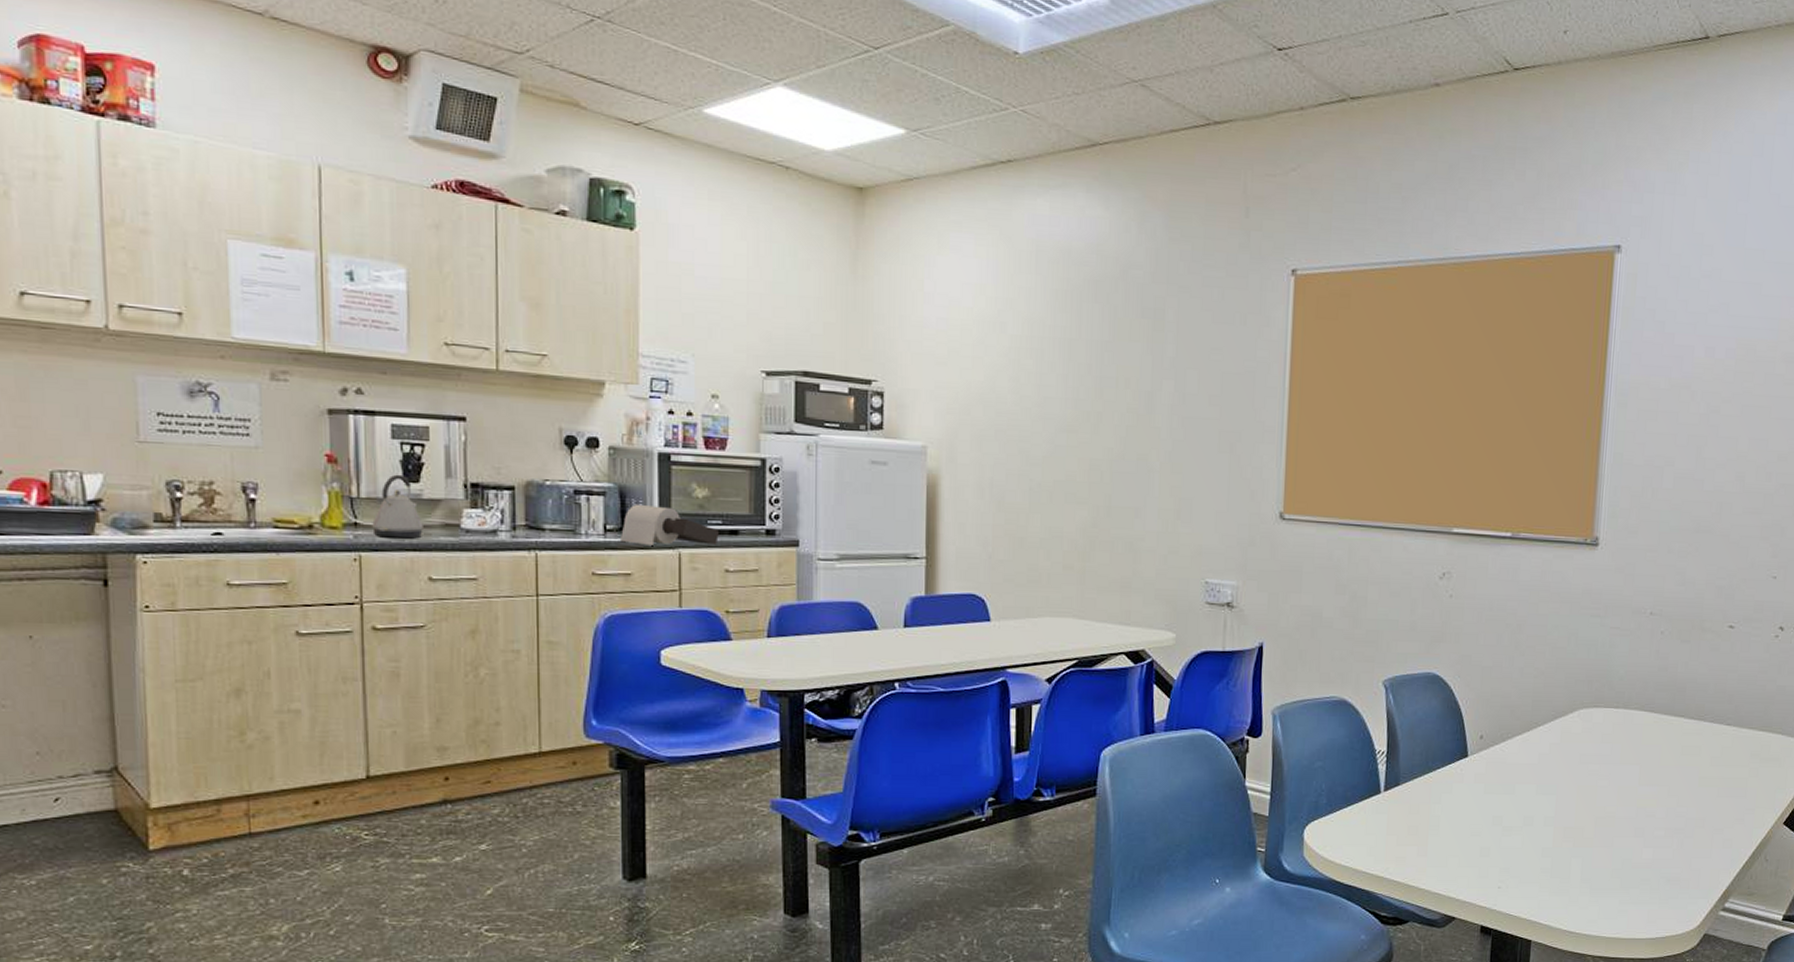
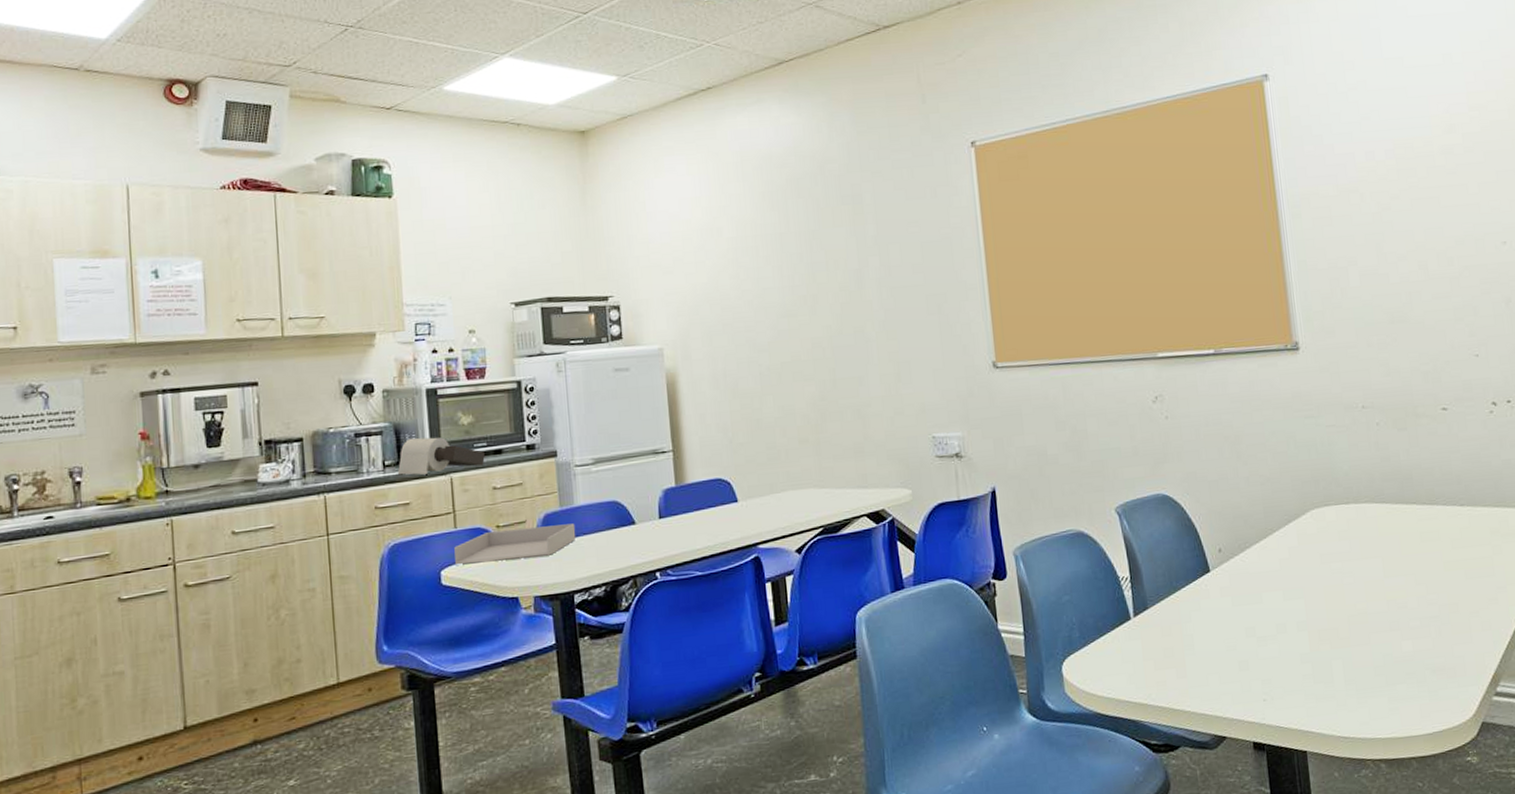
kettle: present [372,474,423,540] -> none [181,441,225,502]
tray: none [677,616,812,650] -> present [454,523,577,565]

